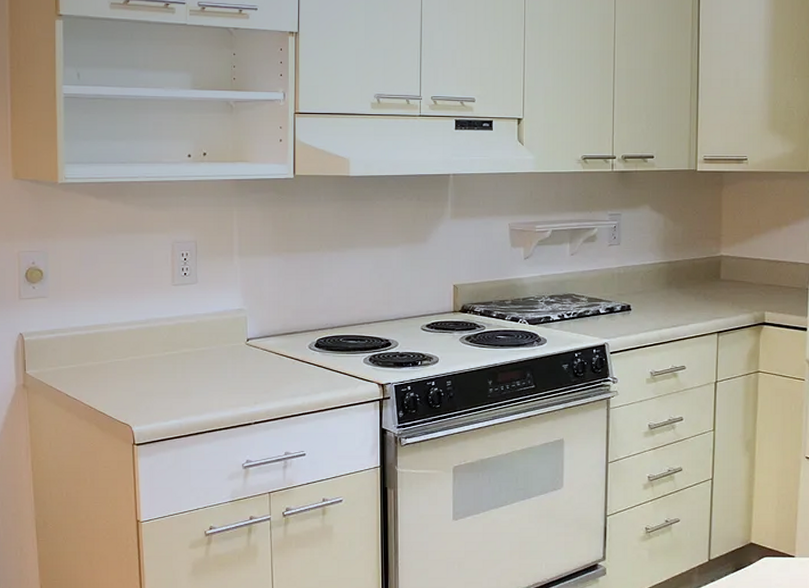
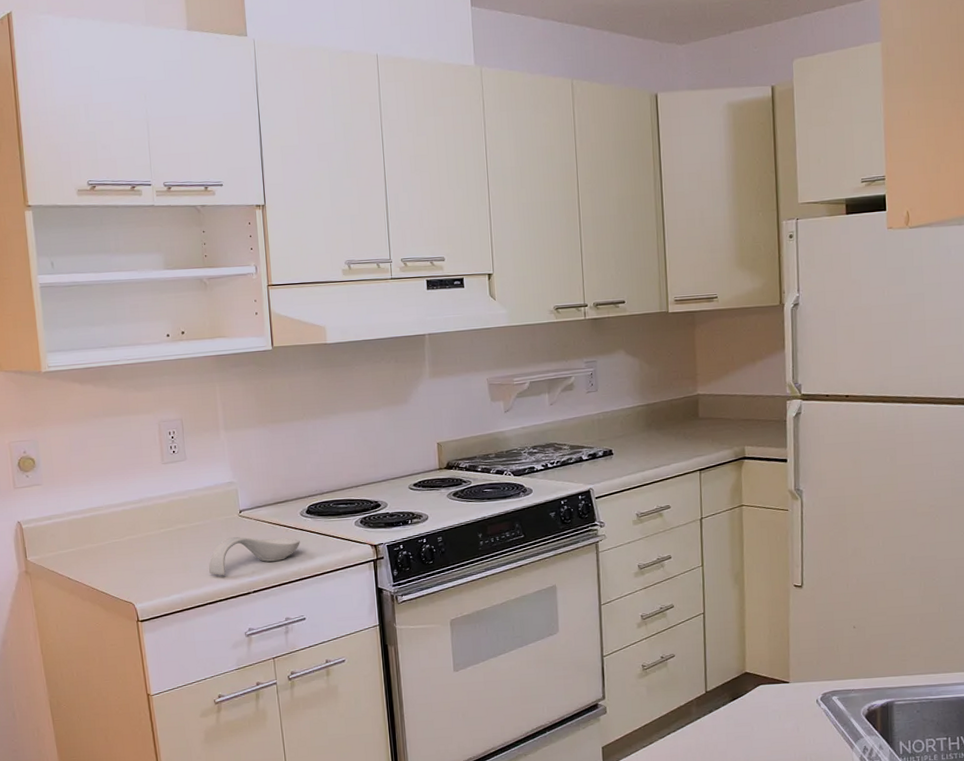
spoon rest: none [210,364,306,403] -> present [208,536,300,575]

